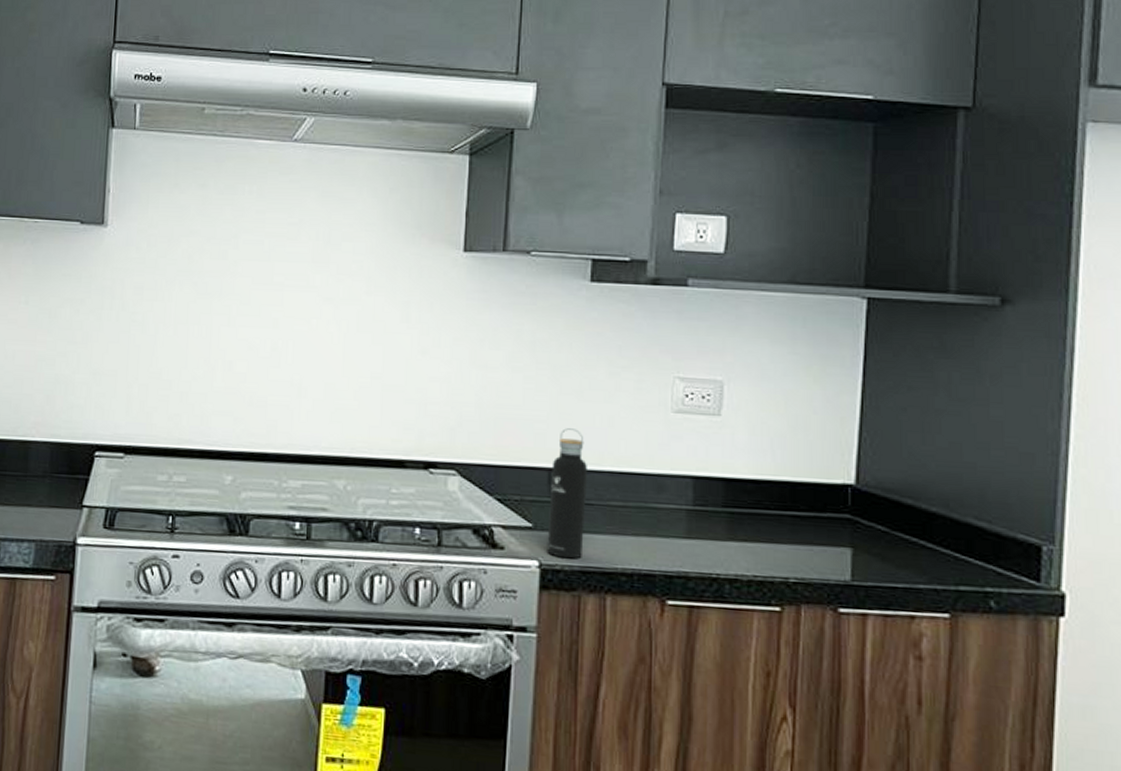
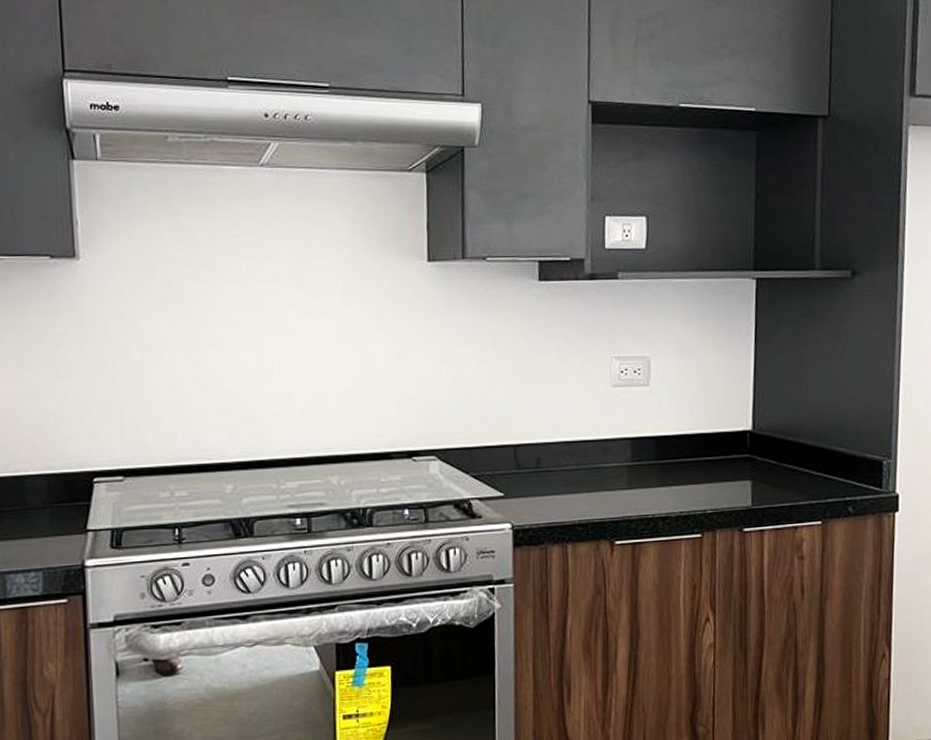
water bottle: present [547,428,587,559] -> none [516,409,547,519]

